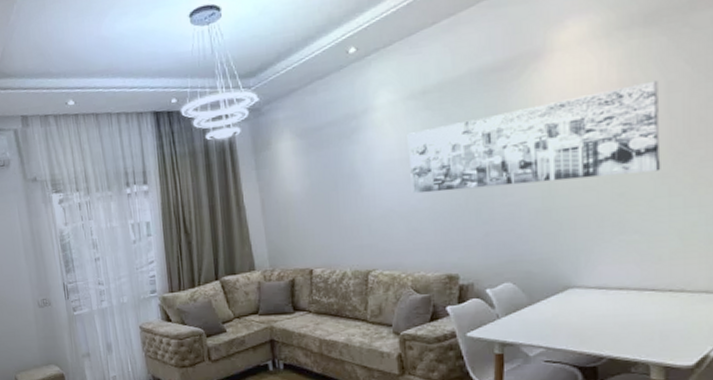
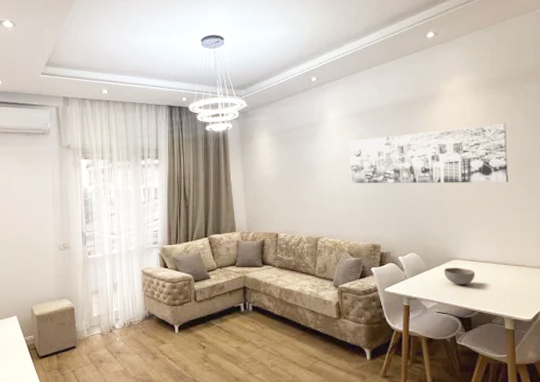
bowl: none [555,298,604,324] -> present [444,267,475,286]

